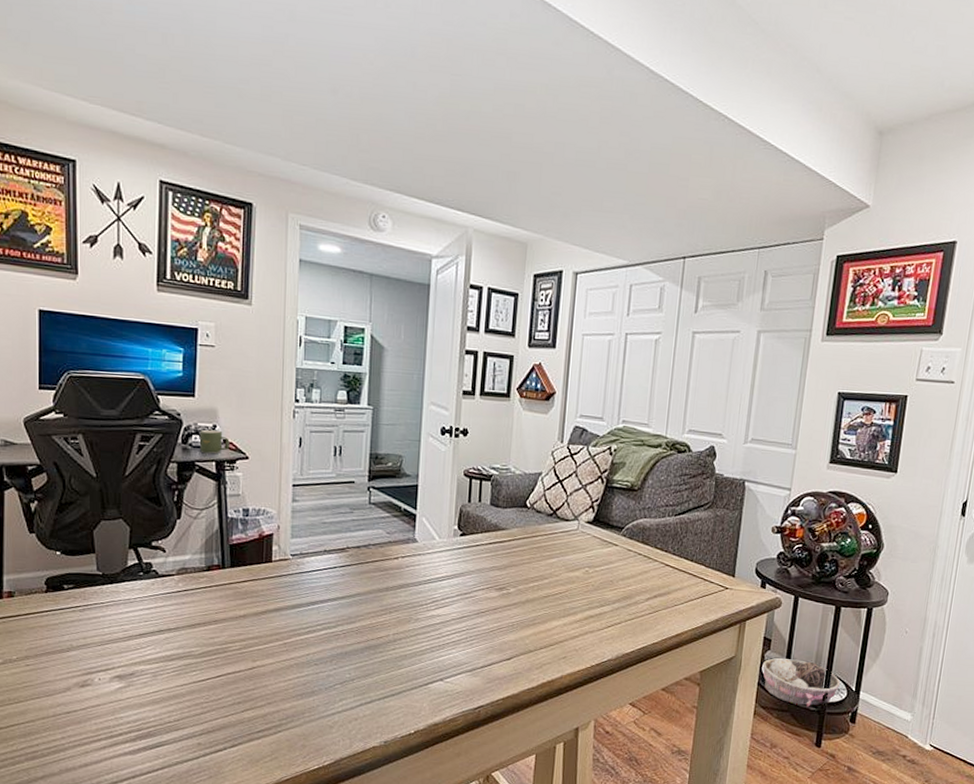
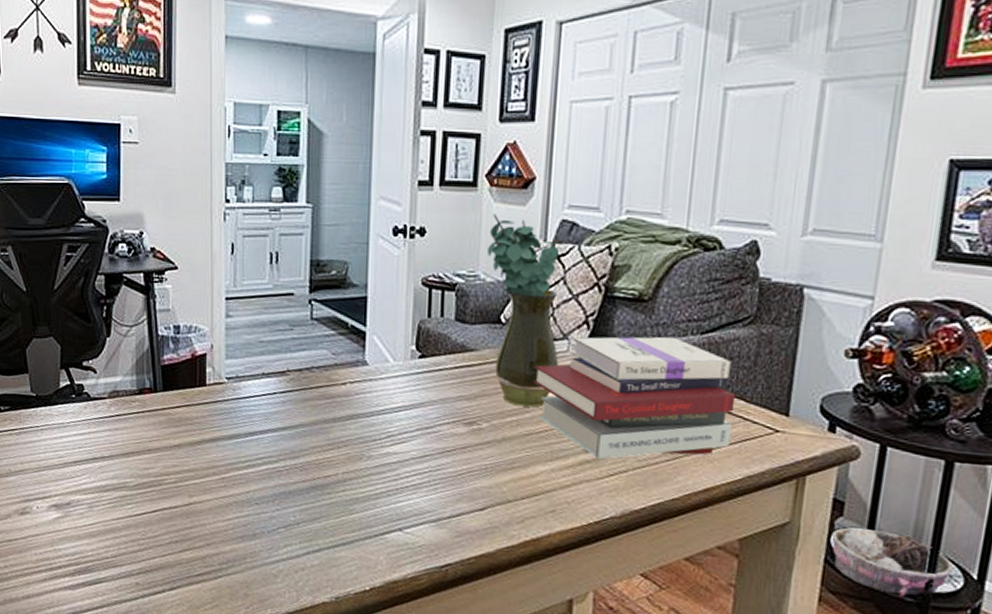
mug: present [199,429,230,454] -> none [126,237,157,265]
vase: none [517,420,573,575] -> present [487,214,560,408]
books: none [551,518,699,615] -> present [533,336,736,460]

